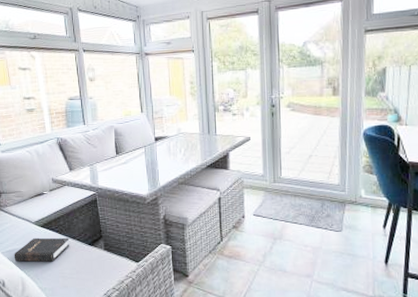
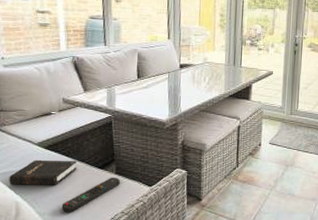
remote control: none [59,253,109,288] -> present [61,177,120,212]

